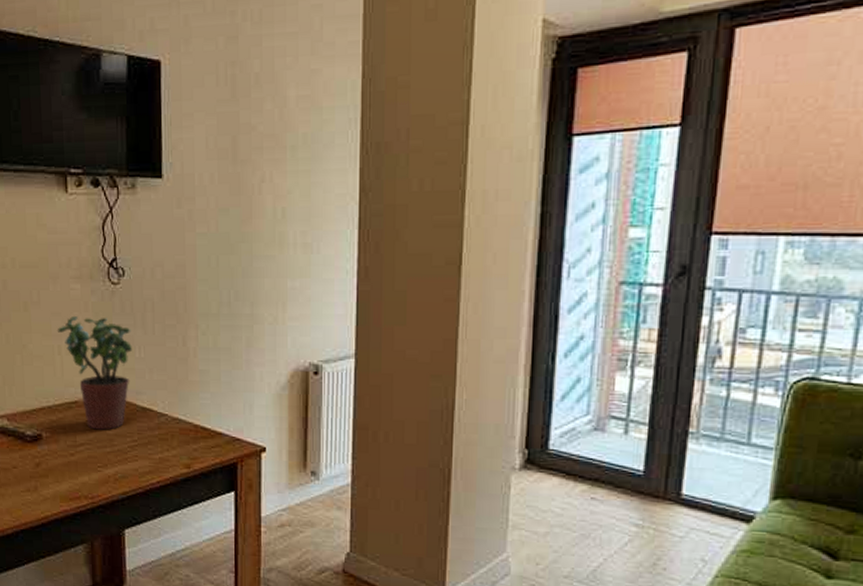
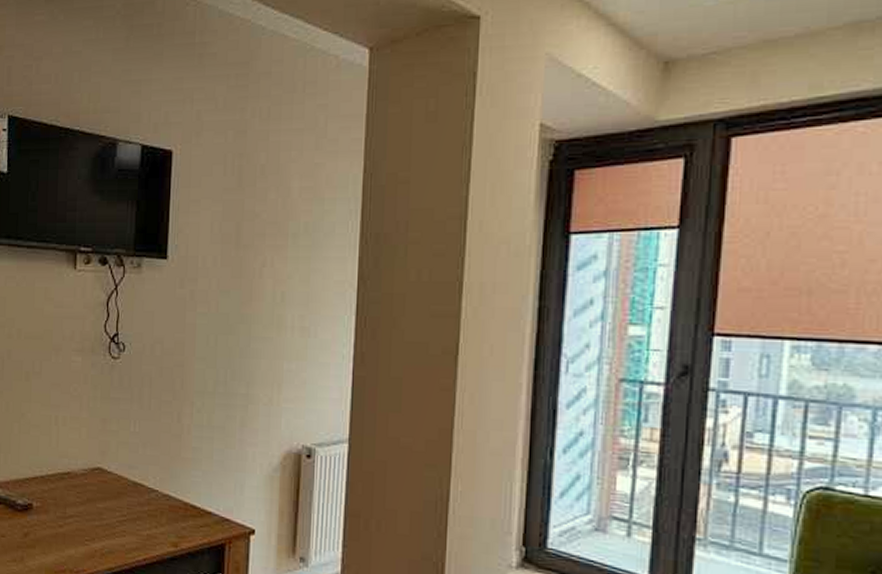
potted plant: present [57,316,132,430] -> none [55,388,128,503]

